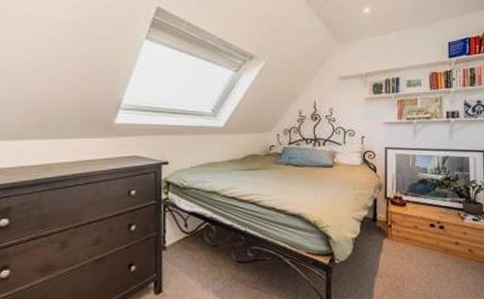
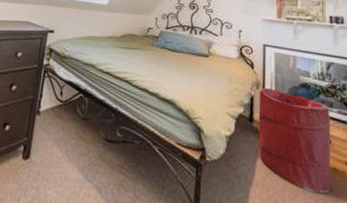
laundry hamper: none [381,188,444,273] -> present [258,87,331,194]

